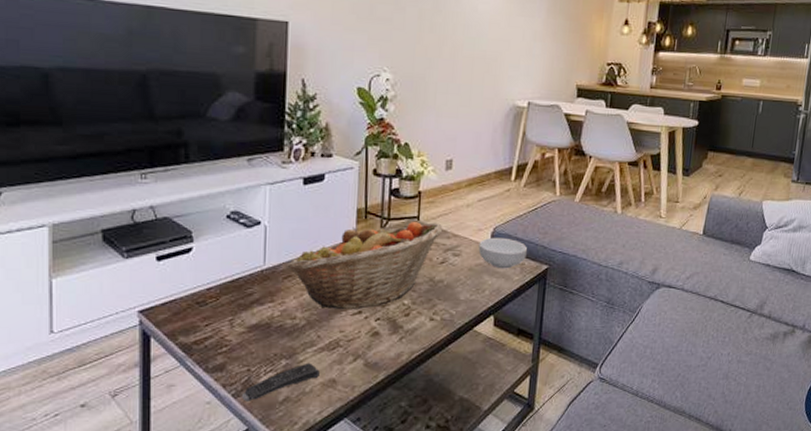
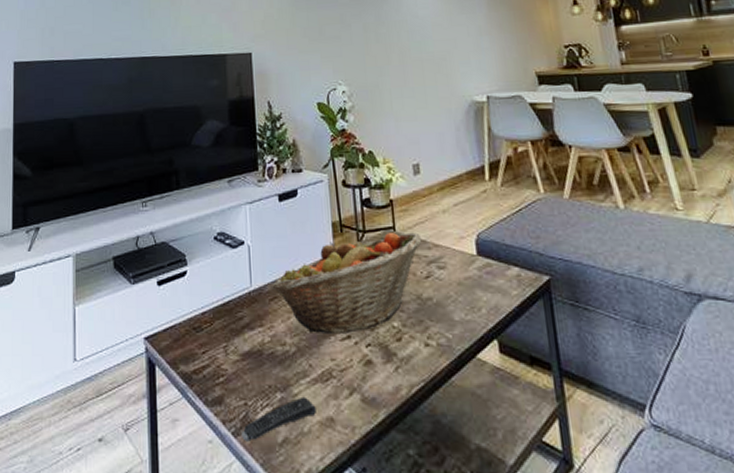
cereal bowl: present [478,237,527,269] -> none [463,245,521,282]

